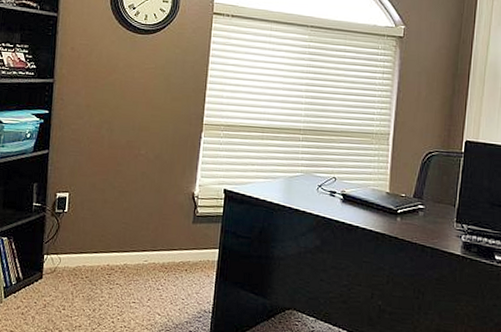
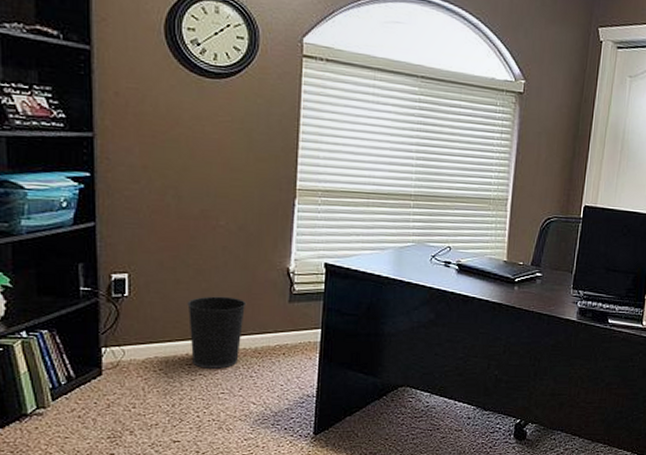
wastebasket: none [111,214,158,280] -> present [187,296,247,369]

